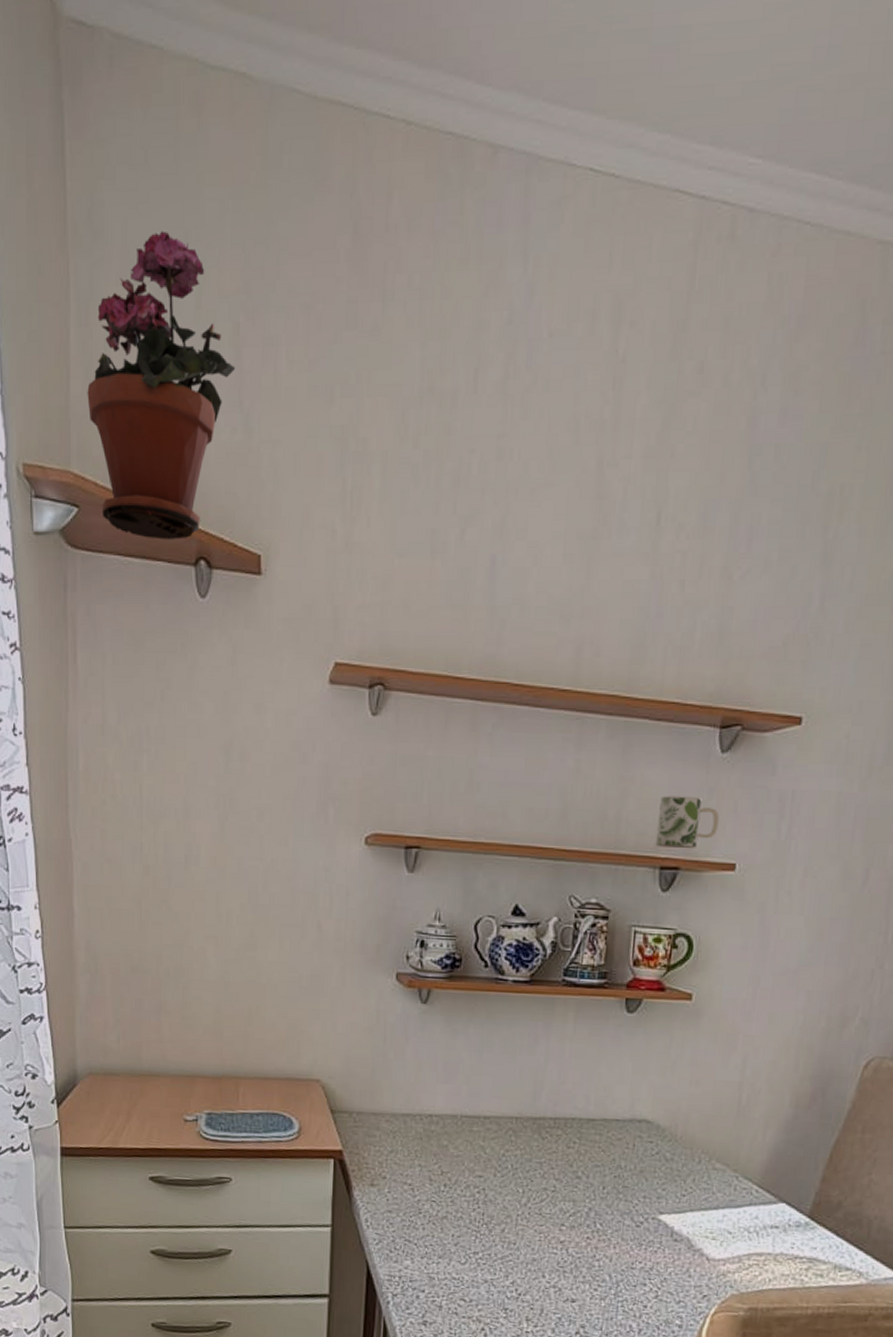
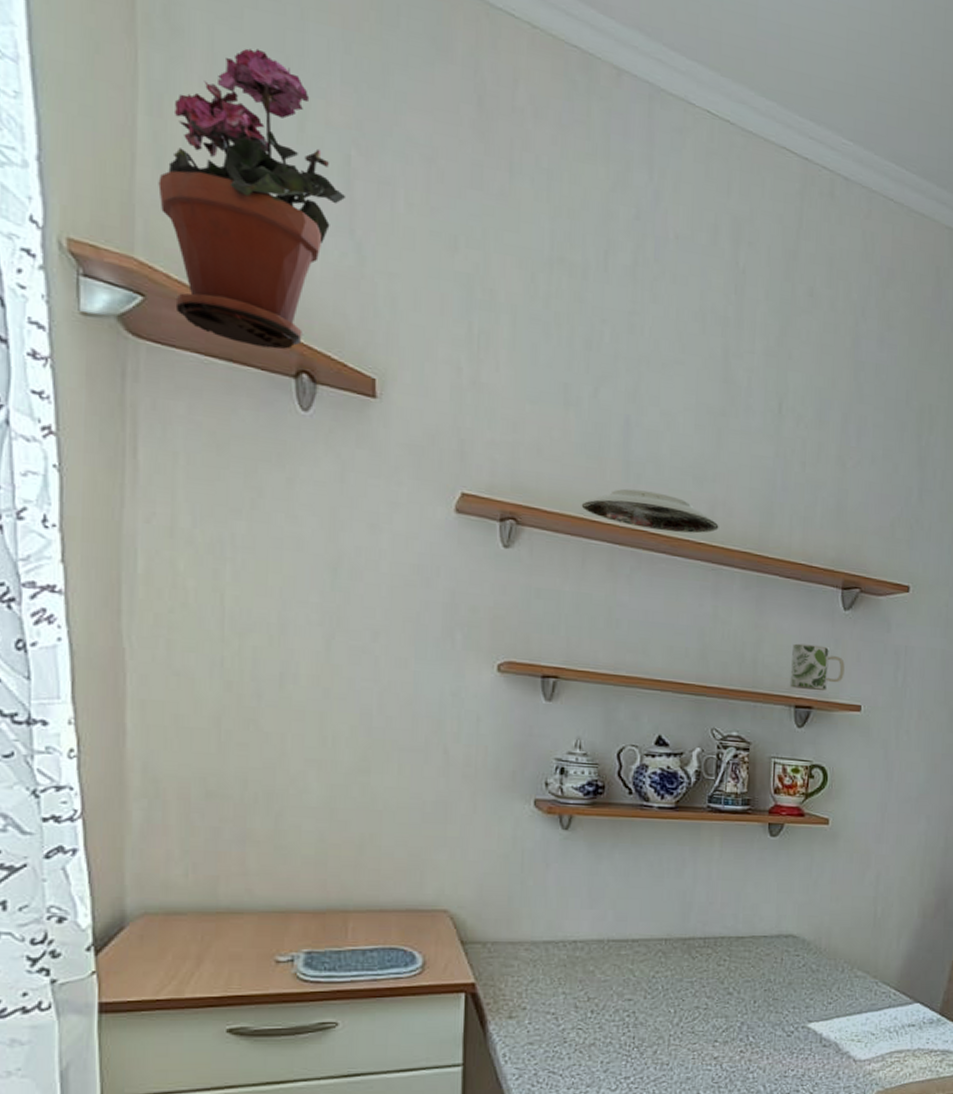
decorative plate: none [445,638,585,681] -> present [581,488,719,534]

